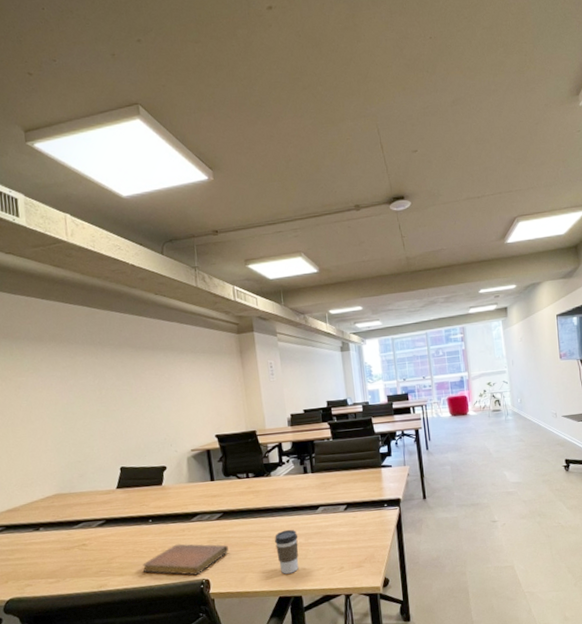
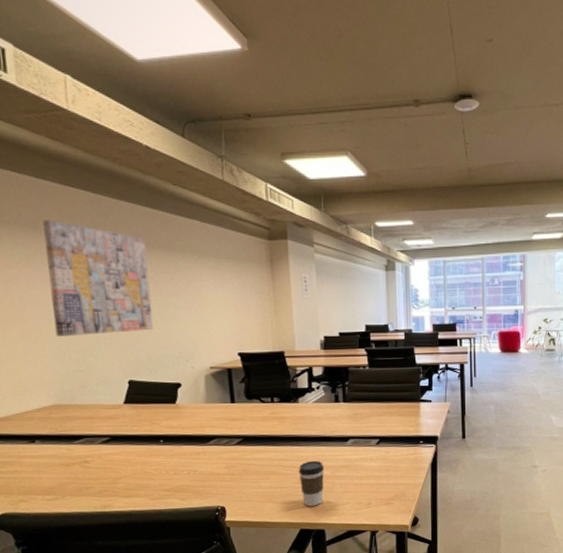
wall art: none [47,332,141,432] -> present [42,219,153,336]
notebook: present [143,544,229,575] -> none [152,467,248,502]

